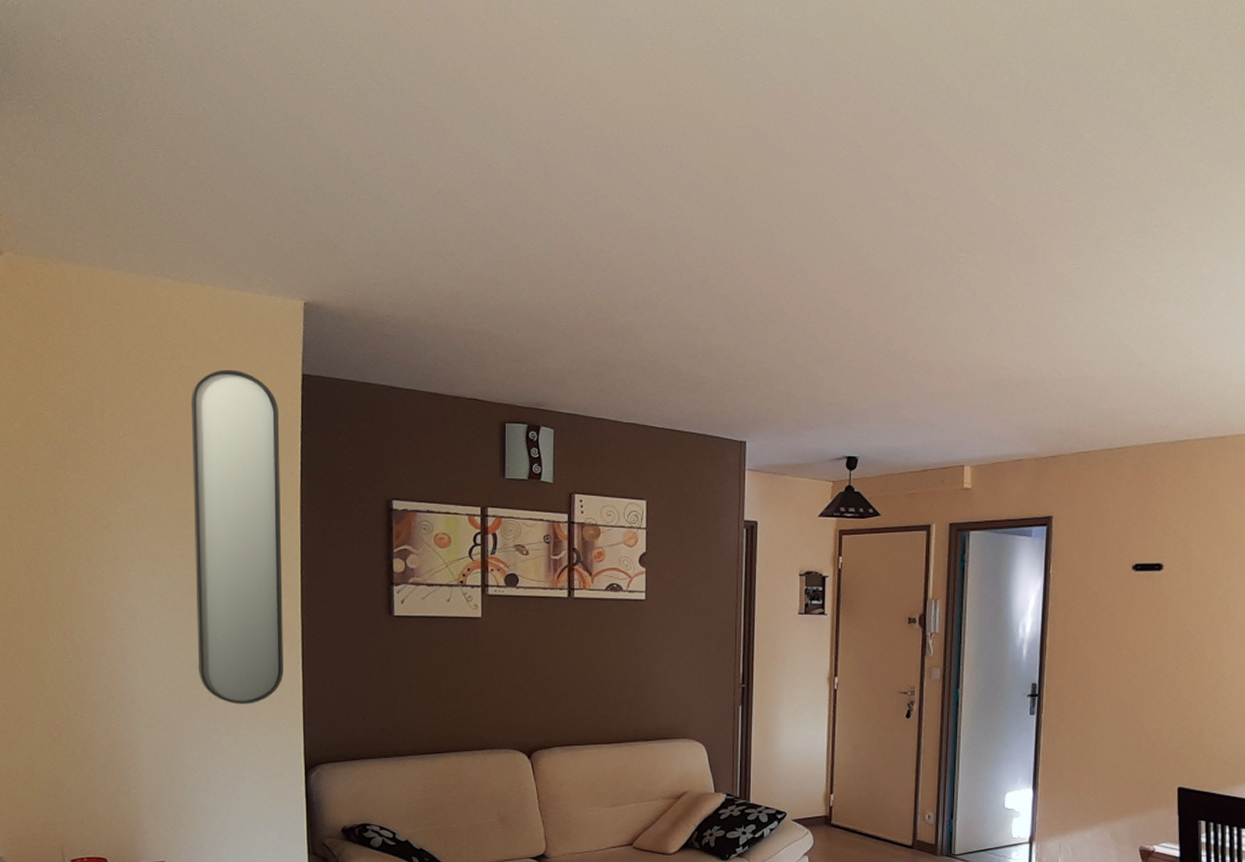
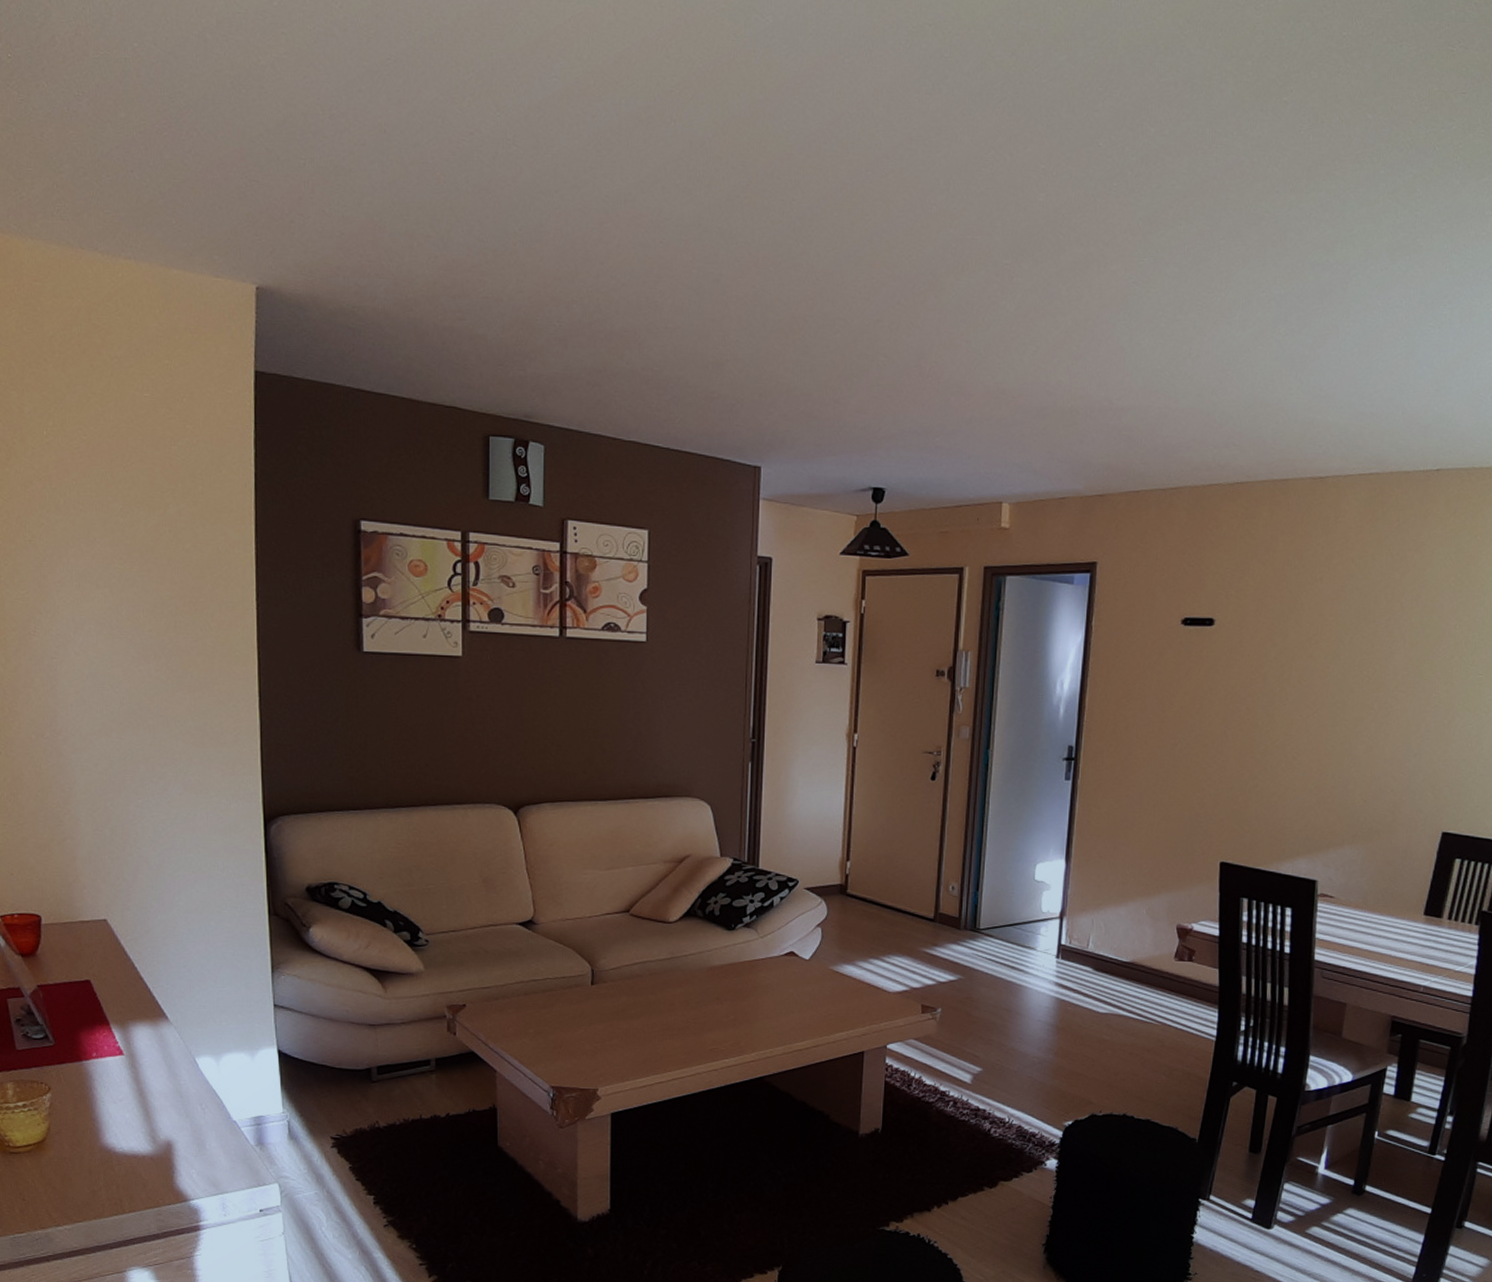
home mirror: present [191,369,283,704] -> none [125,362,238,747]

